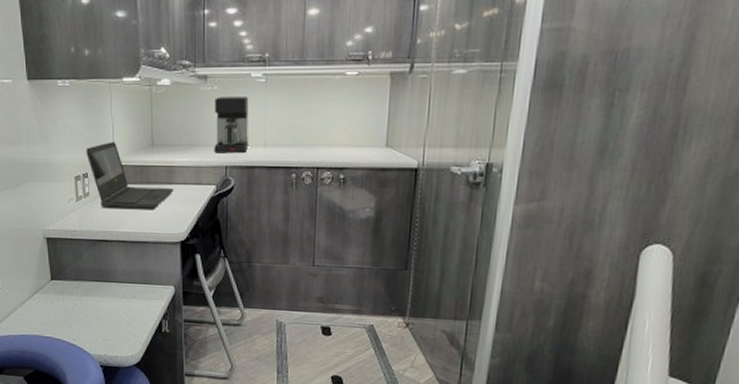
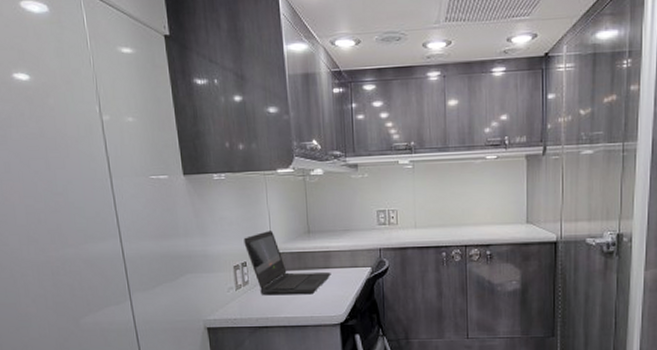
coffee maker: present [214,97,249,154] -> none [366,182,401,237]

